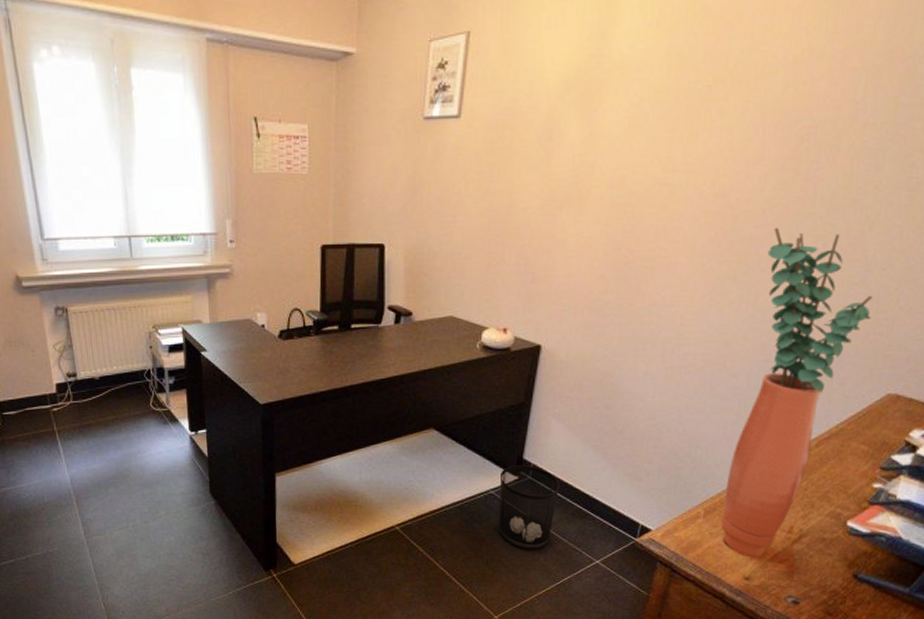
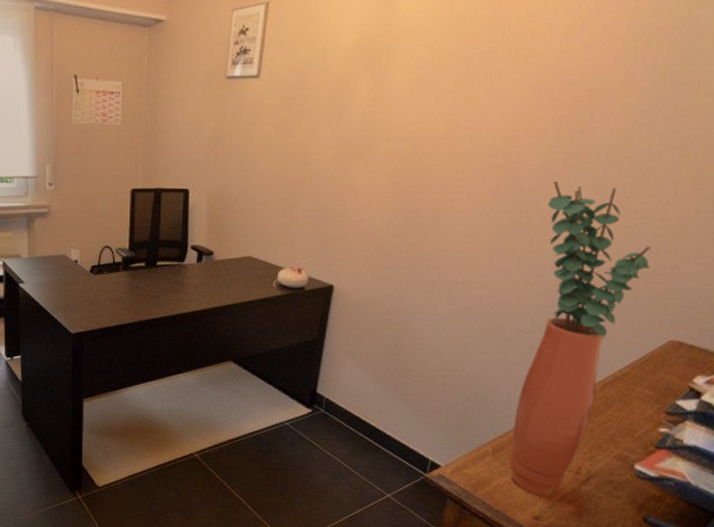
waste bin: present [498,465,559,550] -> none [292,399,351,482]

